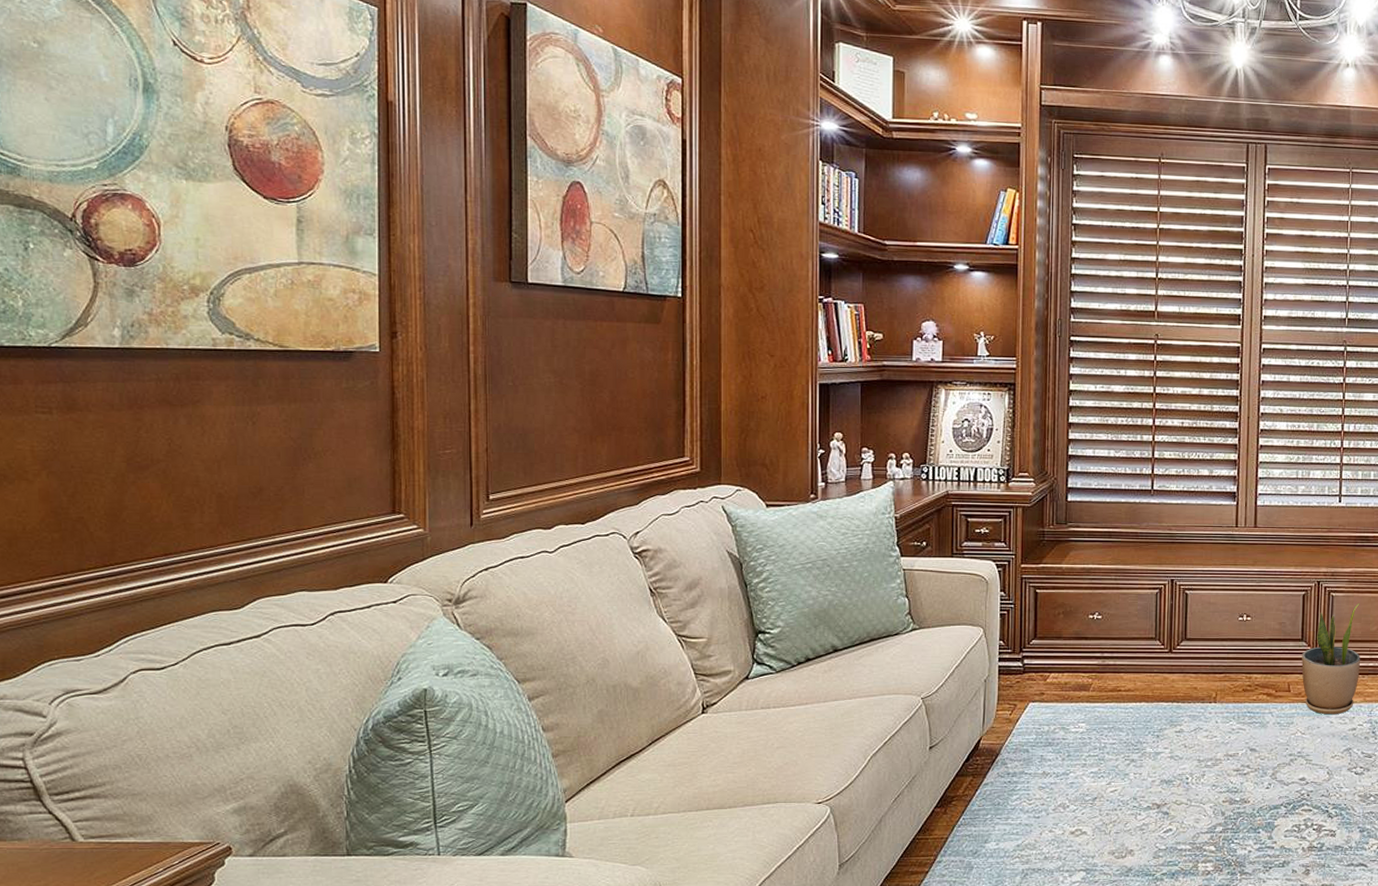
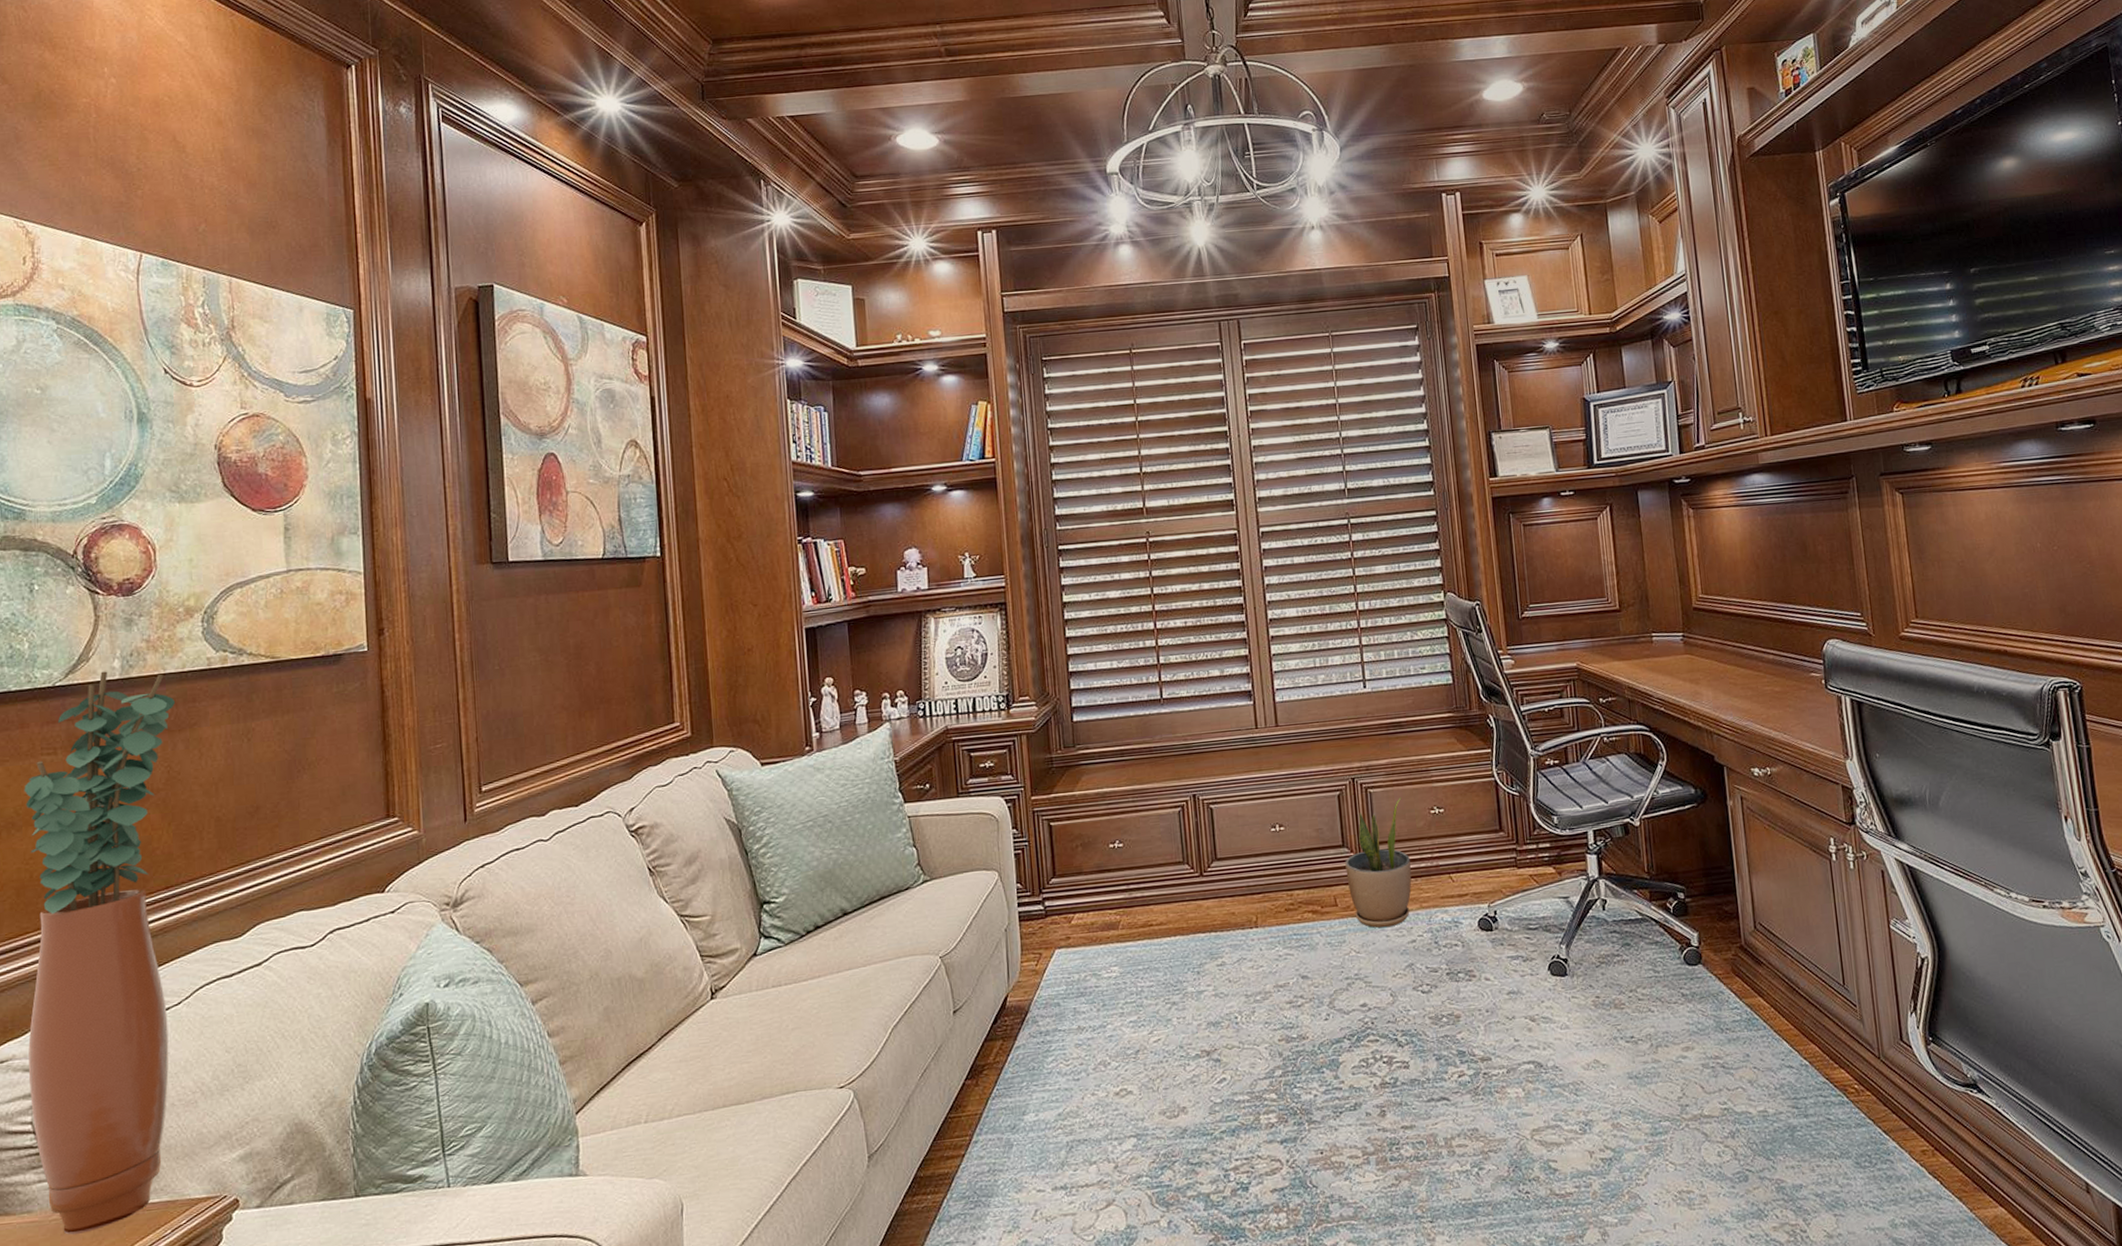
vase: none [17,338,178,864] -> present [24,671,176,1235]

